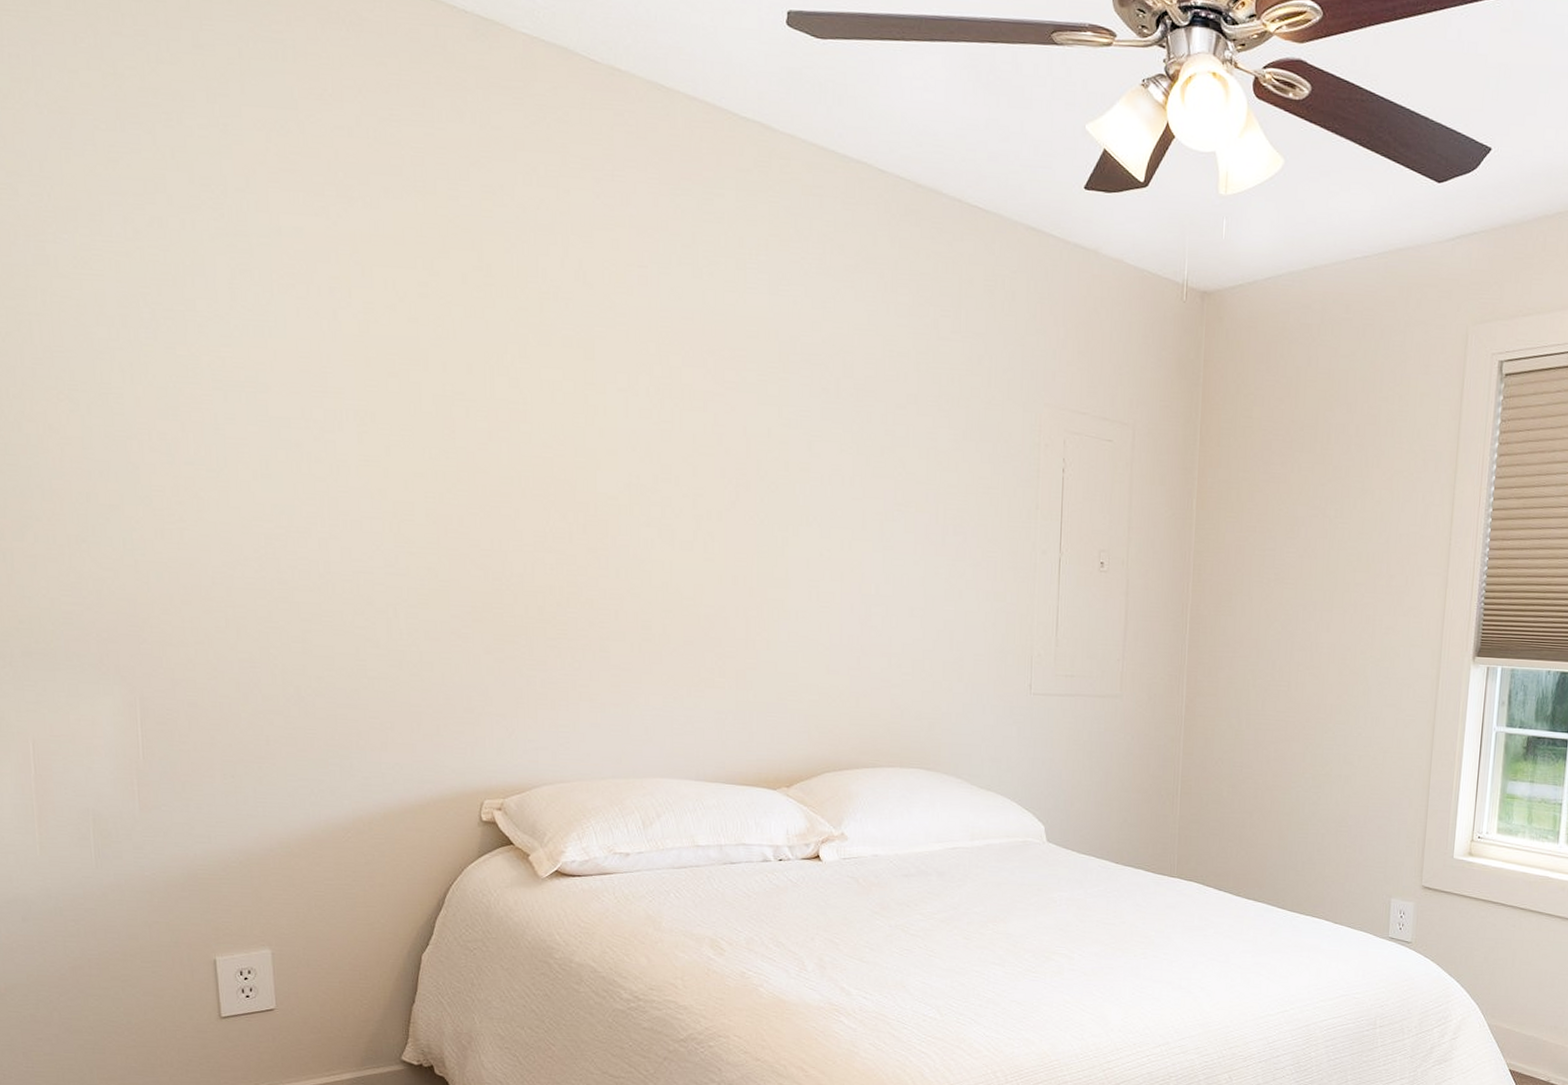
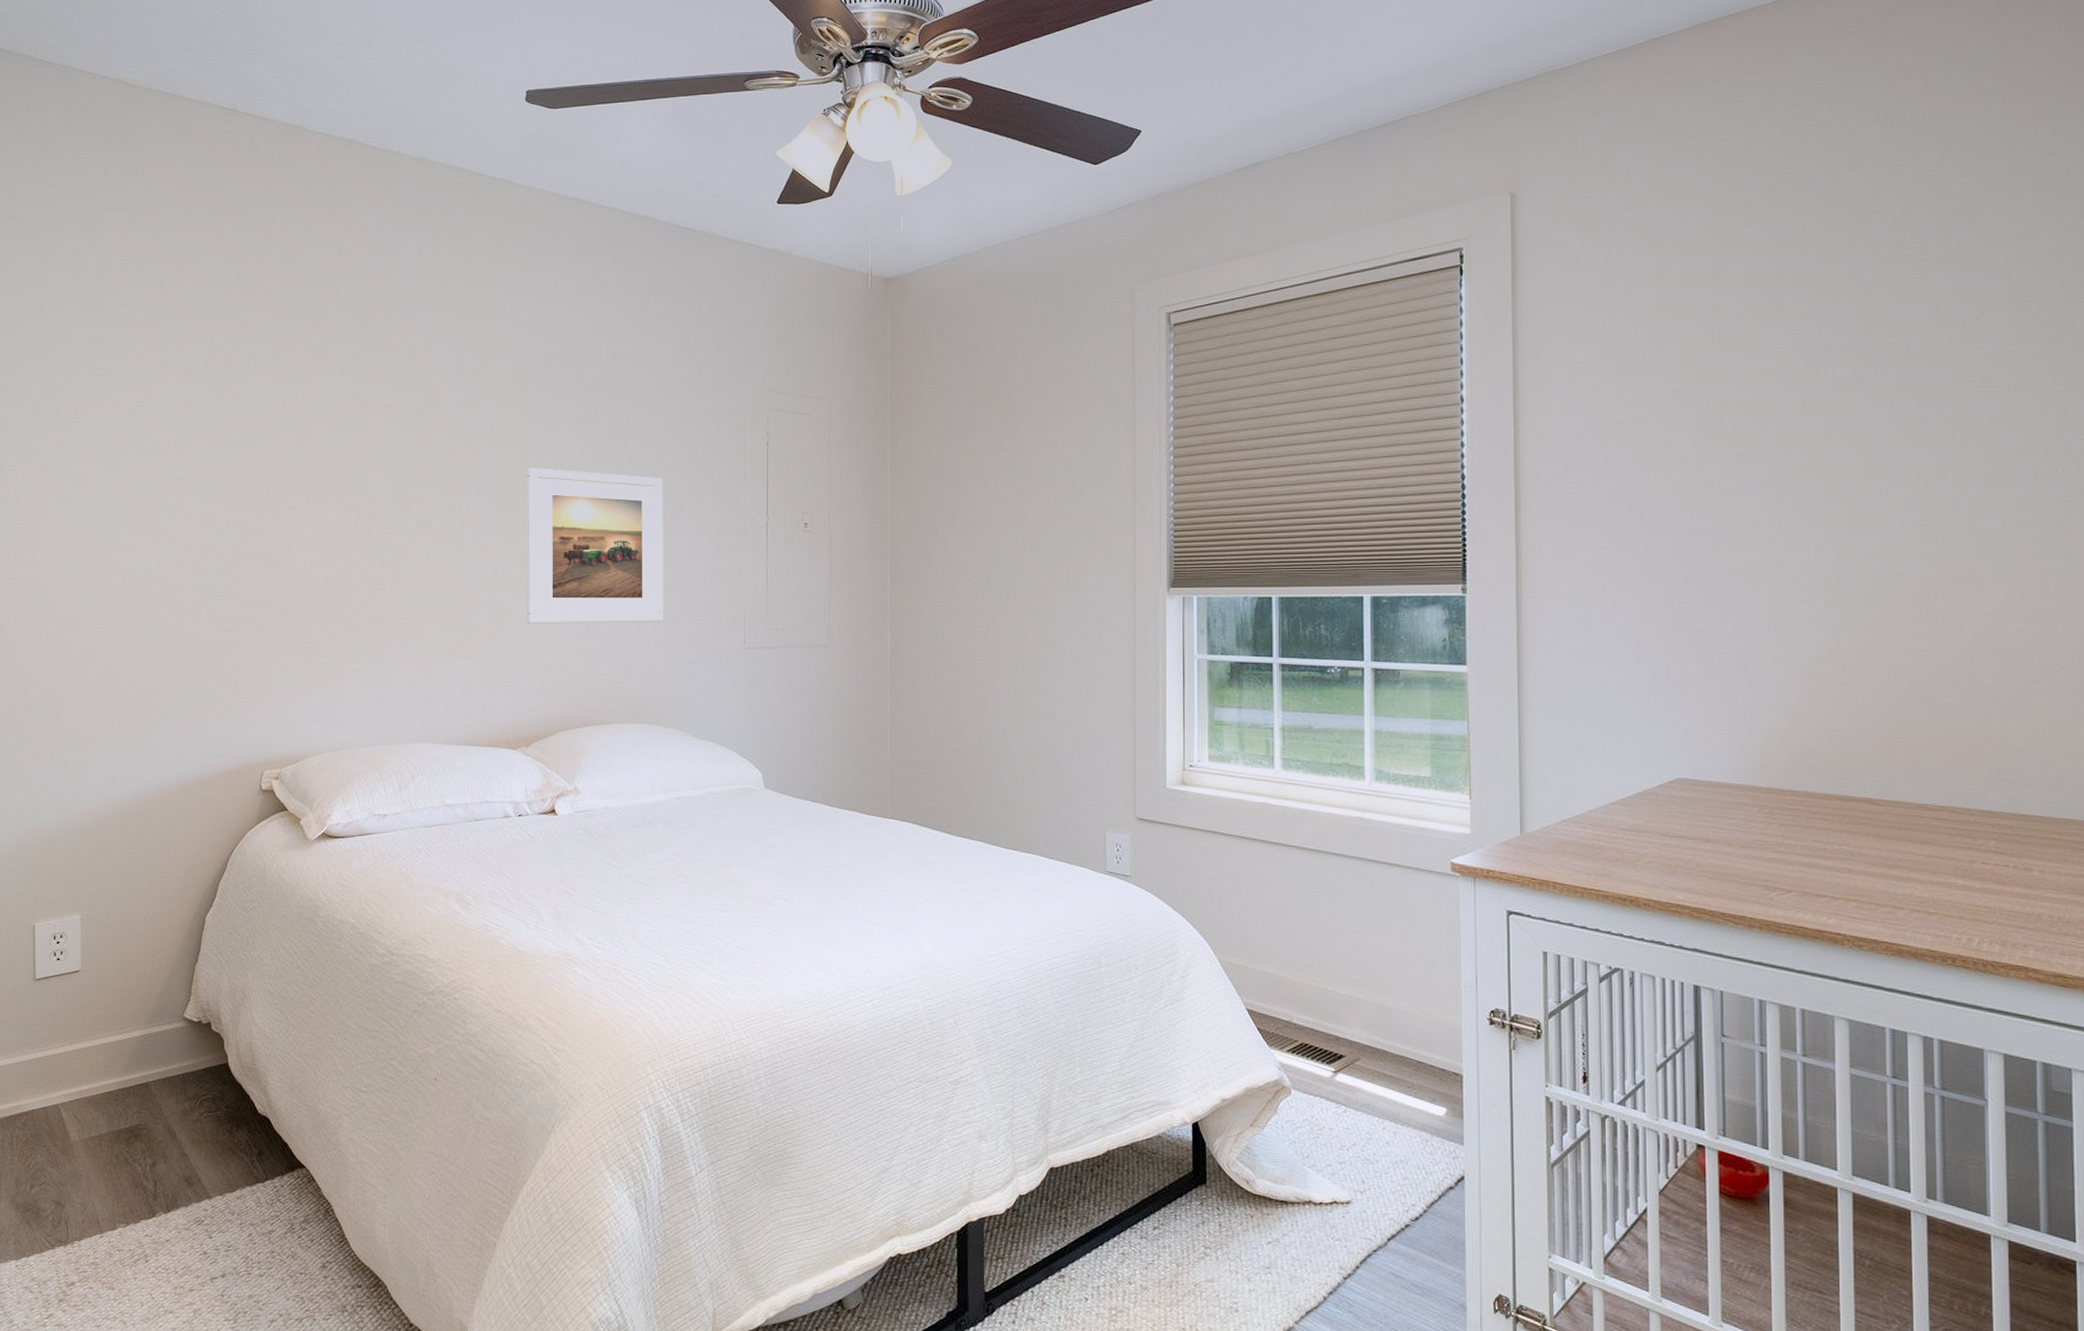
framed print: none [787,476,945,661] -> present [526,468,664,623]

